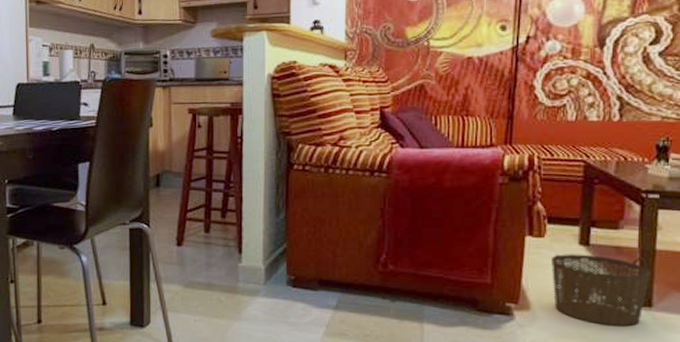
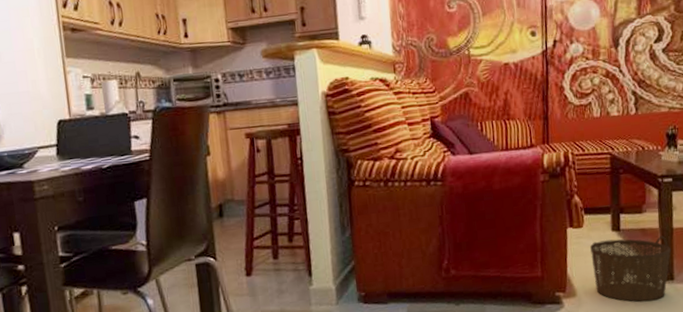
toaster: present [193,56,232,82] -> none [246,76,286,105]

